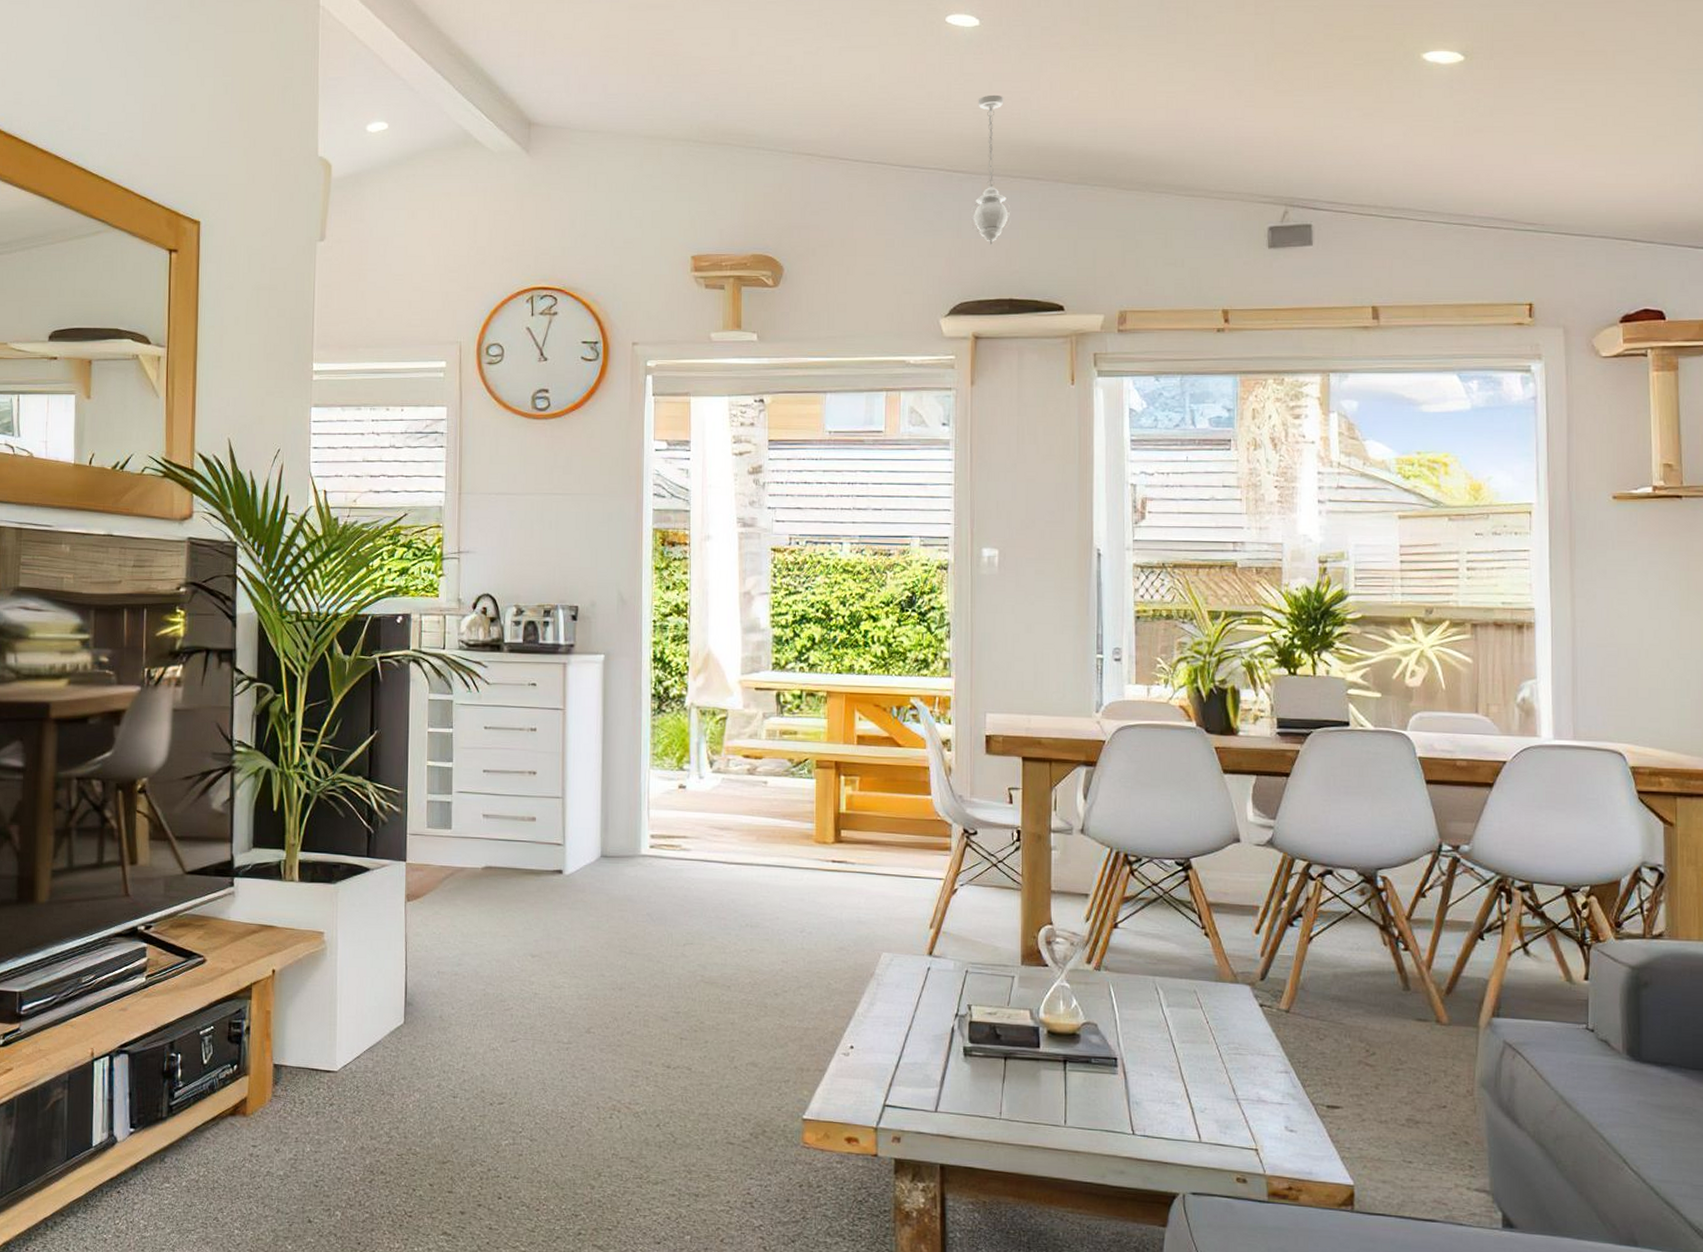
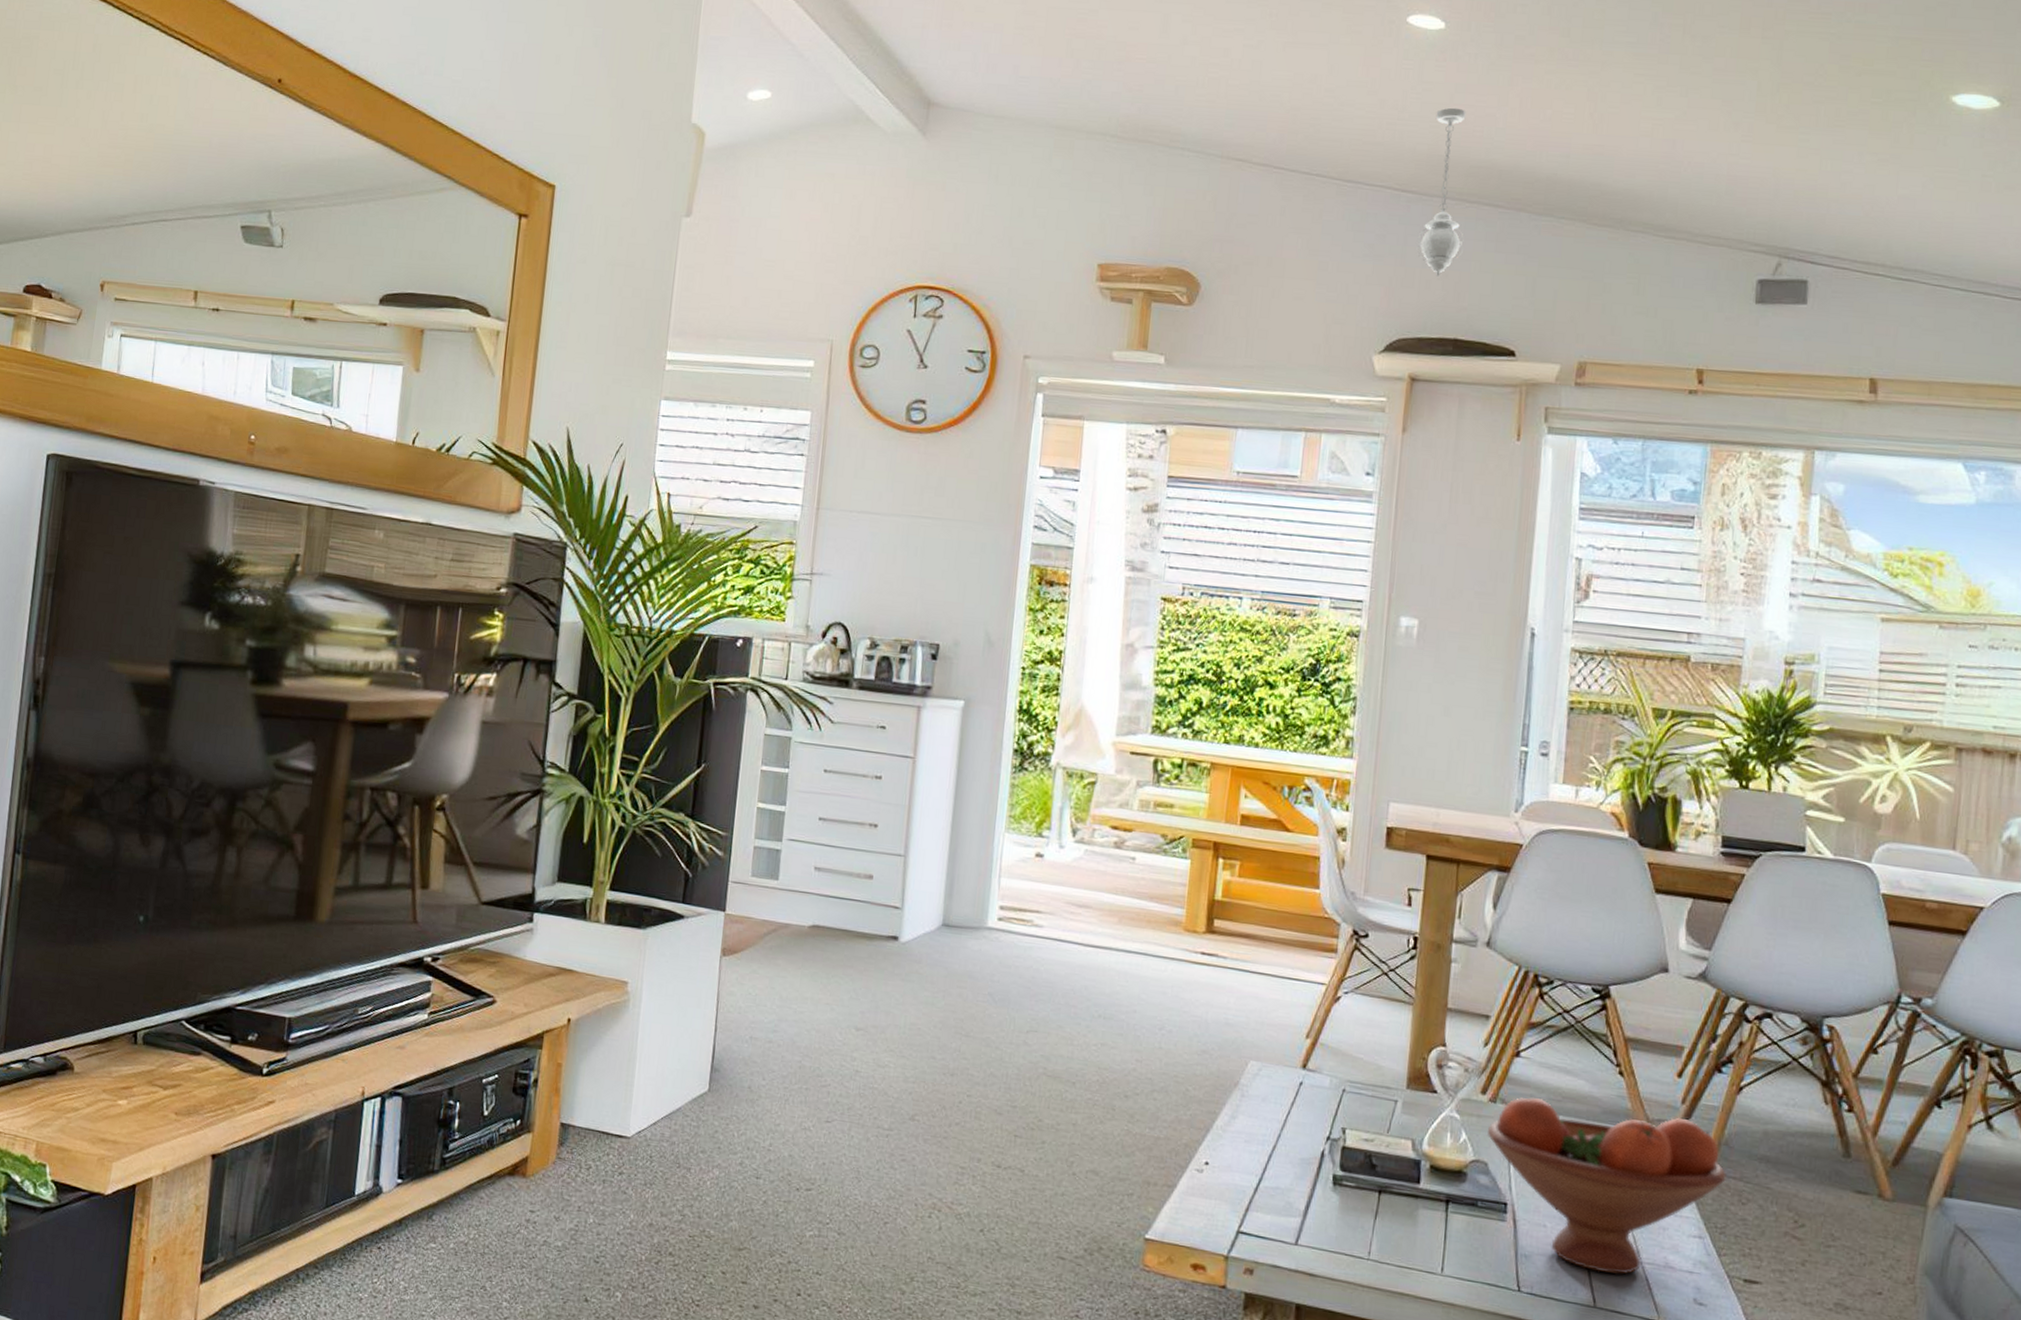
fruit bowl: none [1095,963,1304,1111] -> present [1488,1097,1726,1274]

